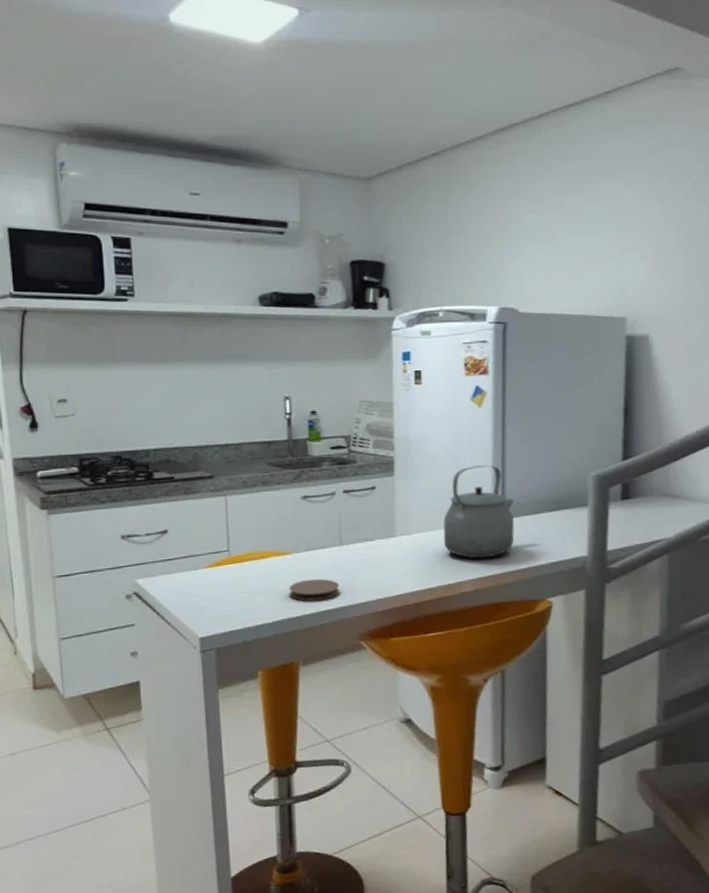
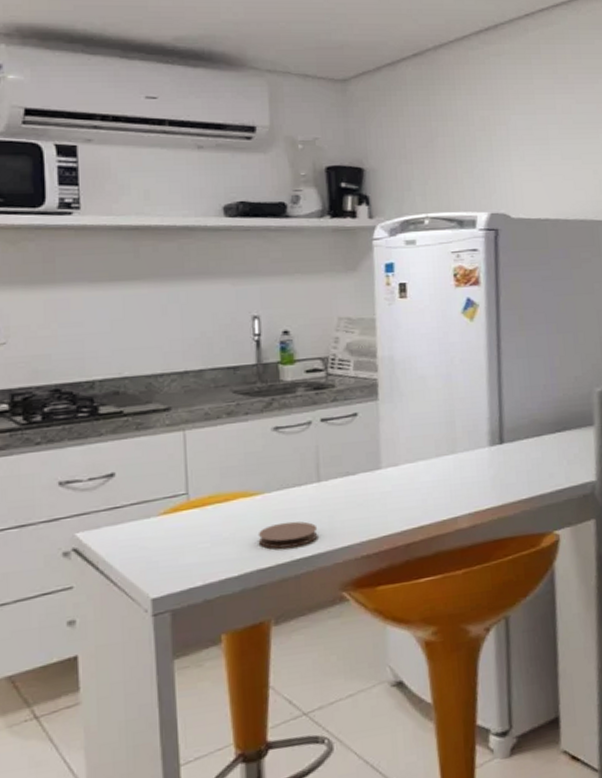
tea kettle: present [443,465,515,559] -> none [435,384,515,490]

